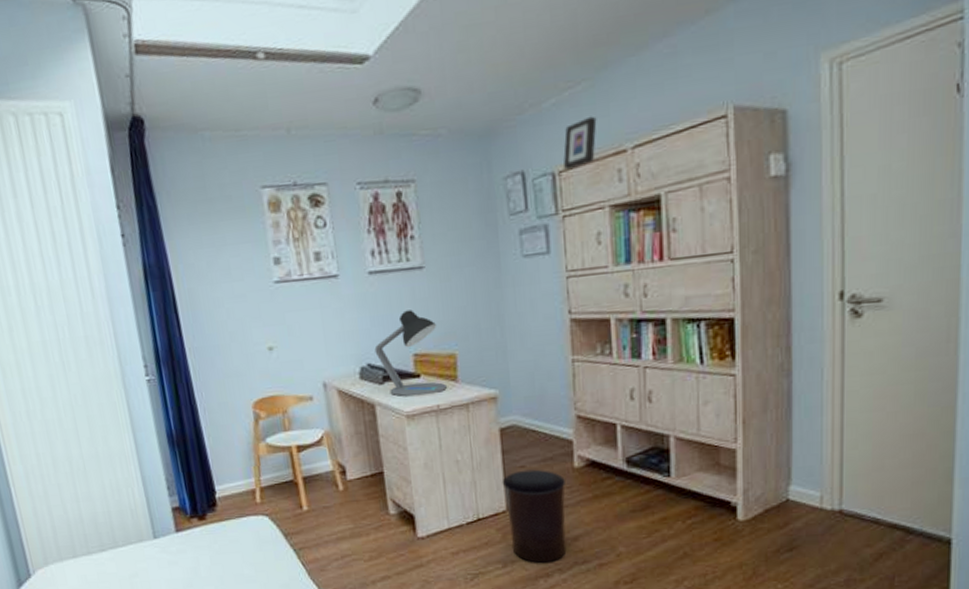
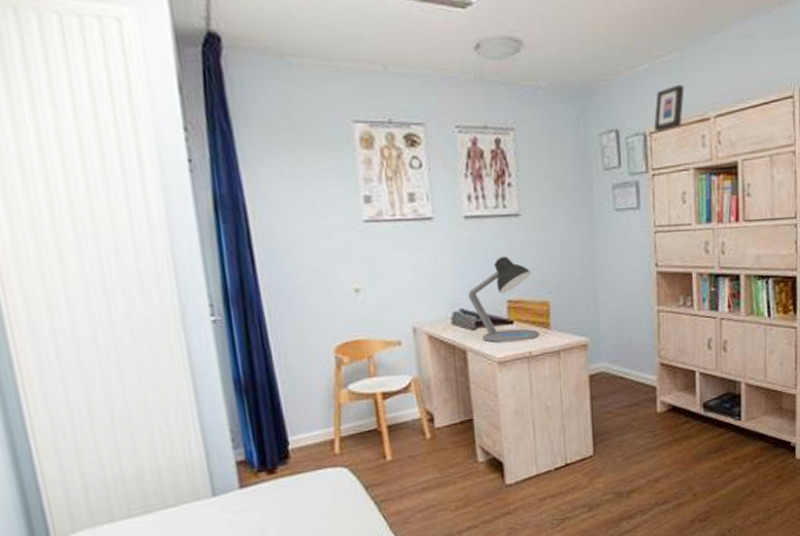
waste bin: present [502,469,567,563] -> none [590,414,649,506]

